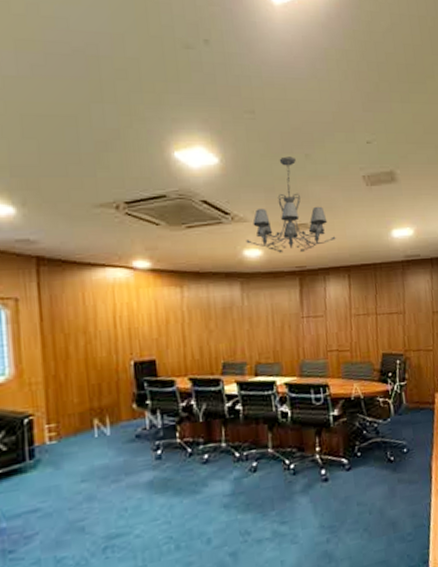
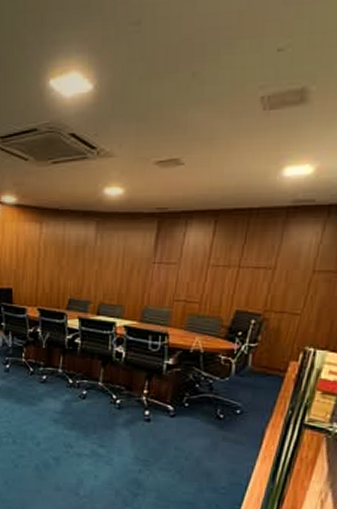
chandelier: present [246,156,336,253] -> none [108,77,210,192]

